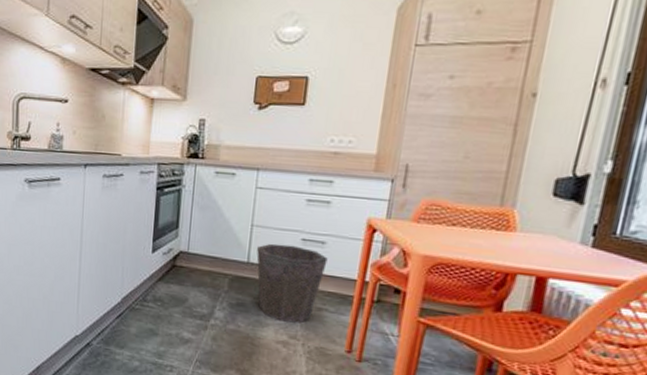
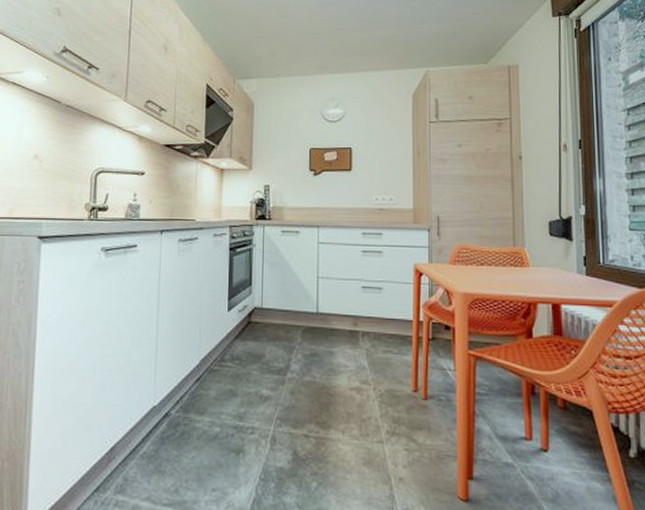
waste bin: present [256,243,328,324] -> none [324,293,386,368]

